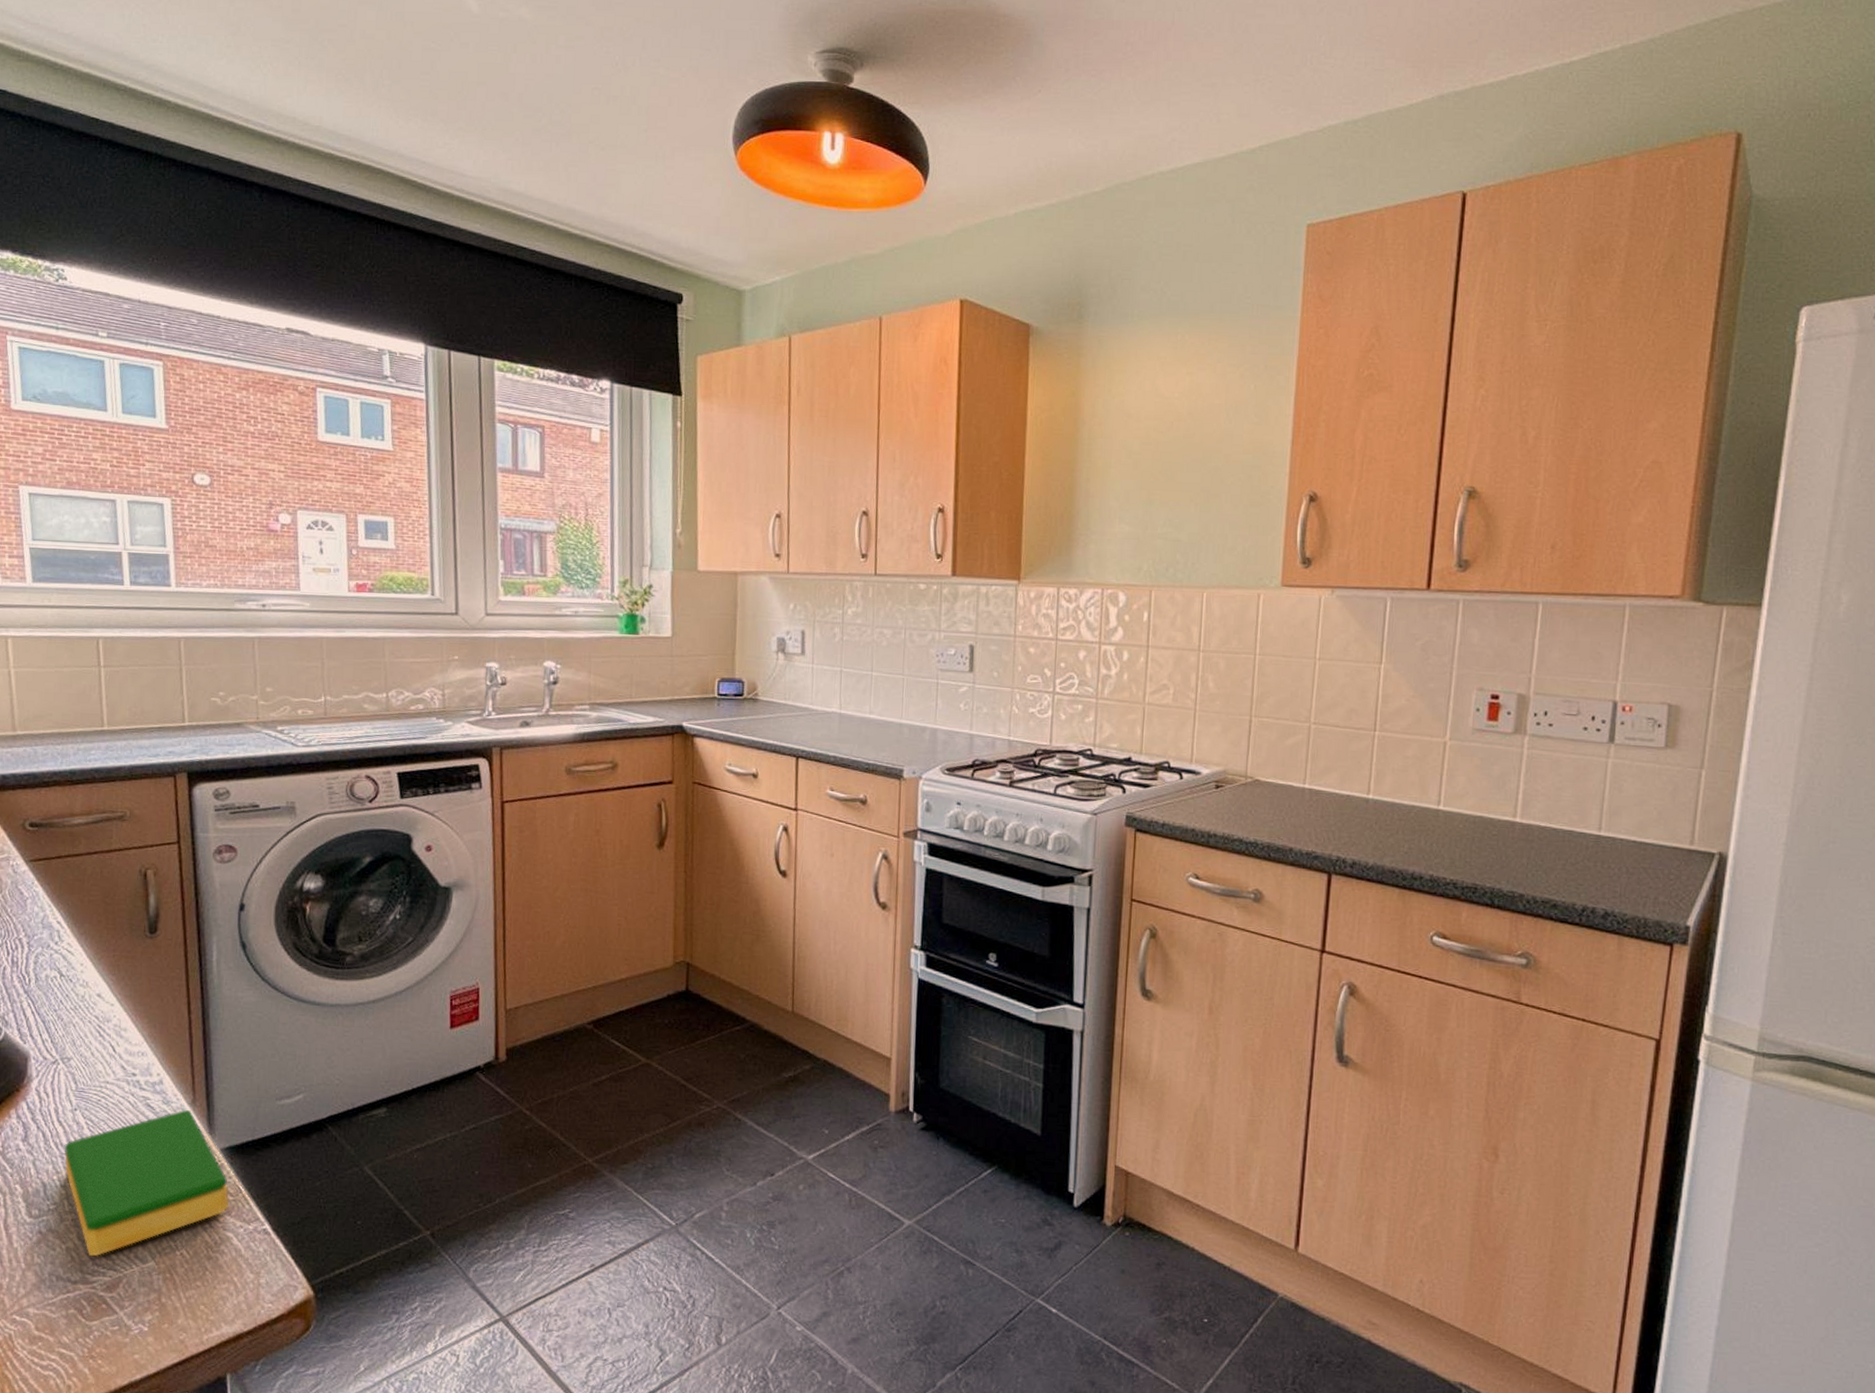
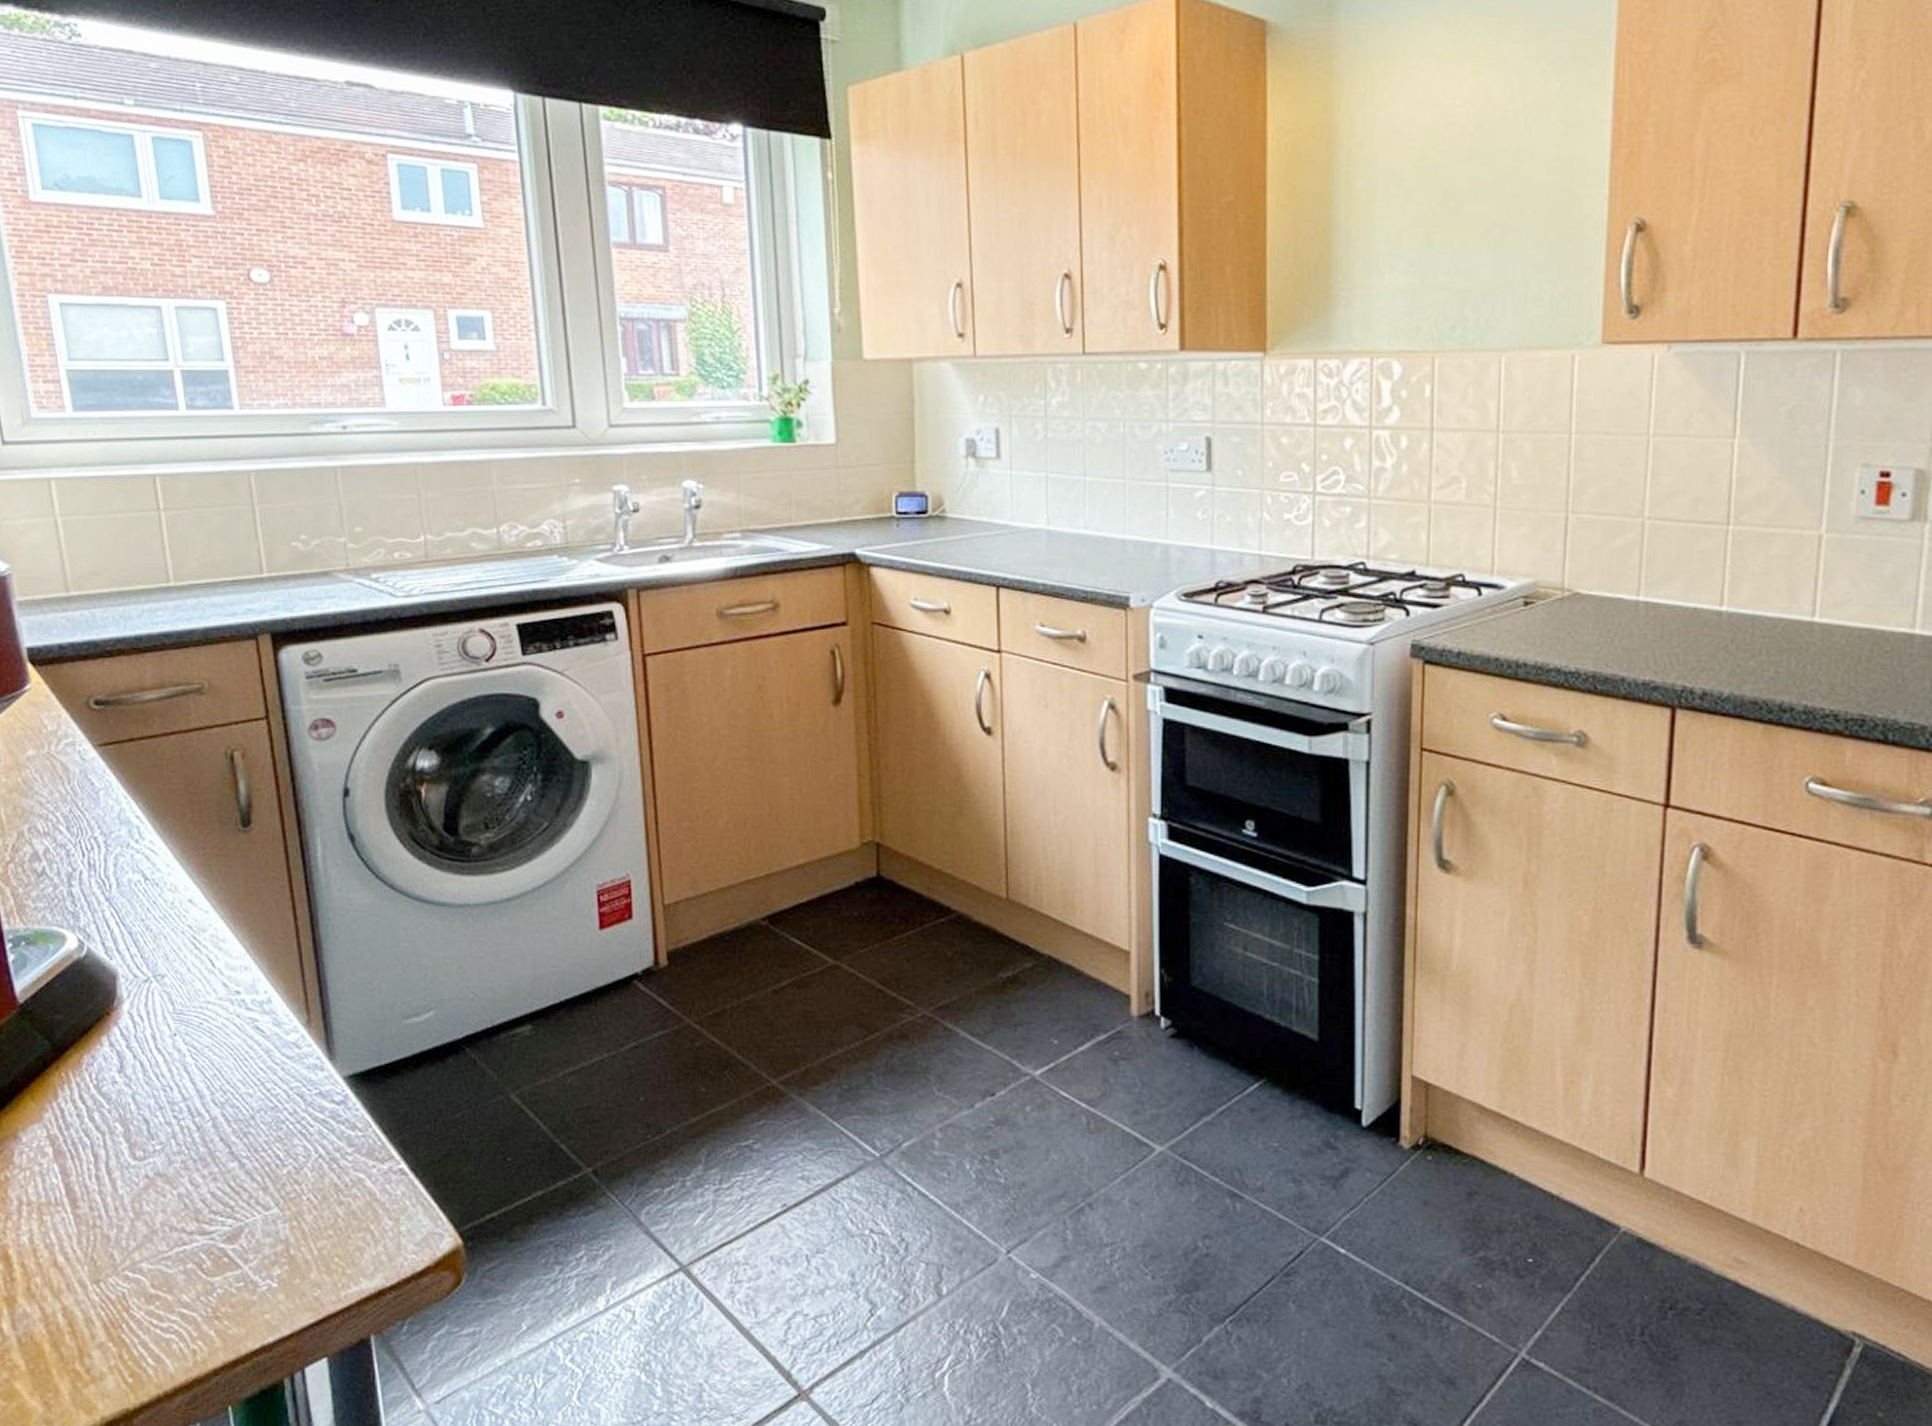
dish sponge: present [64,1110,230,1256] -> none [165,1032,359,1203]

